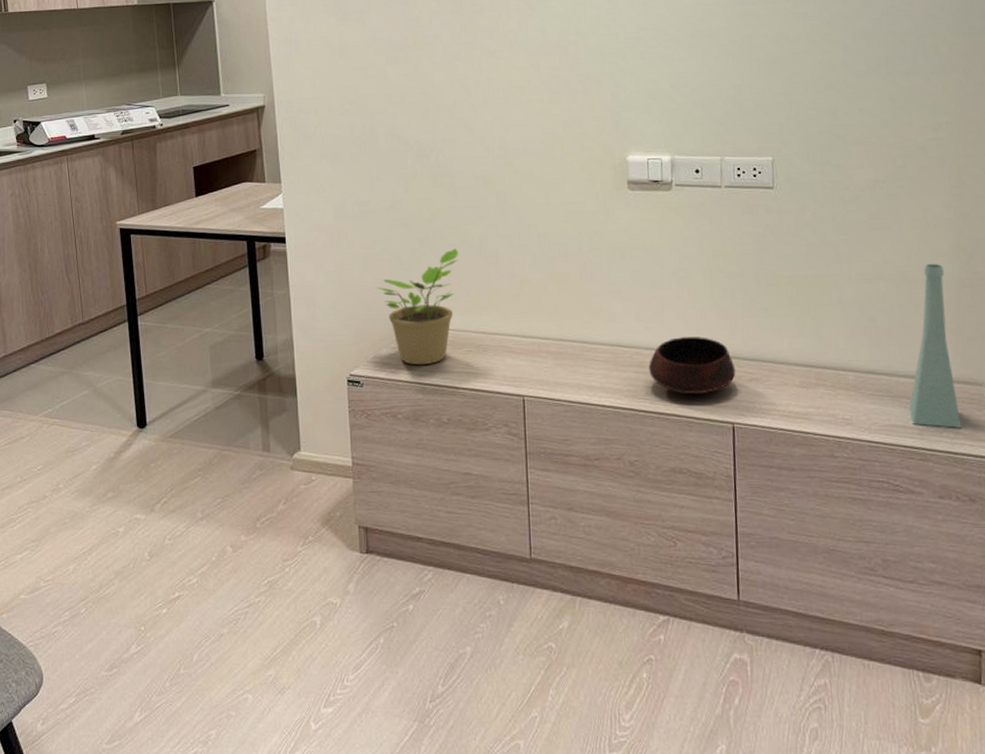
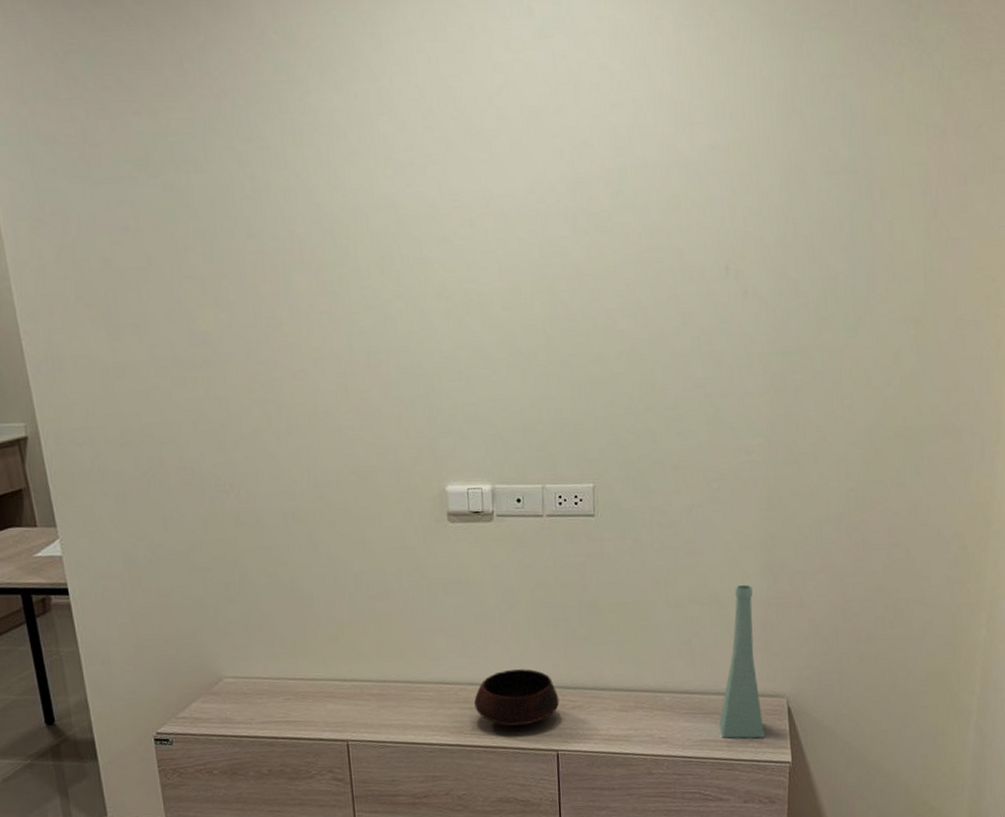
potted plant: present [376,249,459,366] -> none [179,592,270,718]

